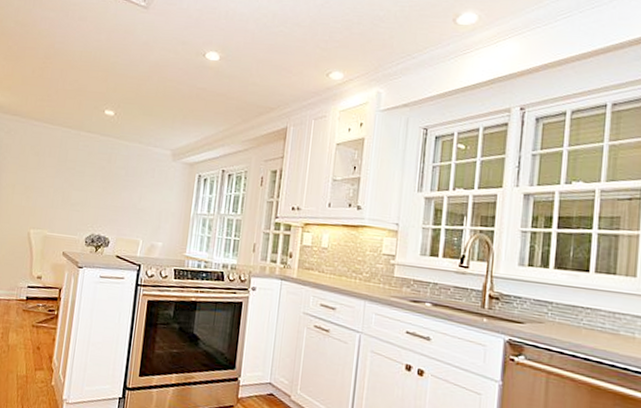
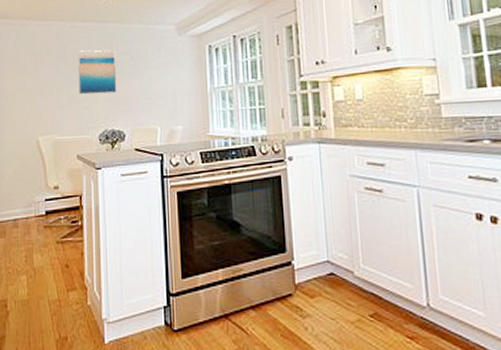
wall art: none [73,158,113,202] -> present [78,50,117,95]

